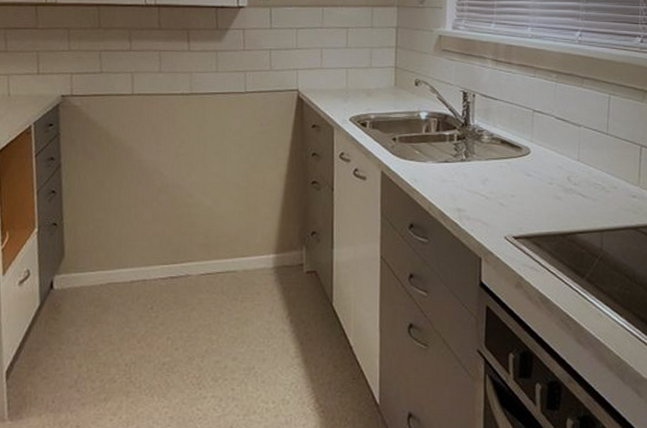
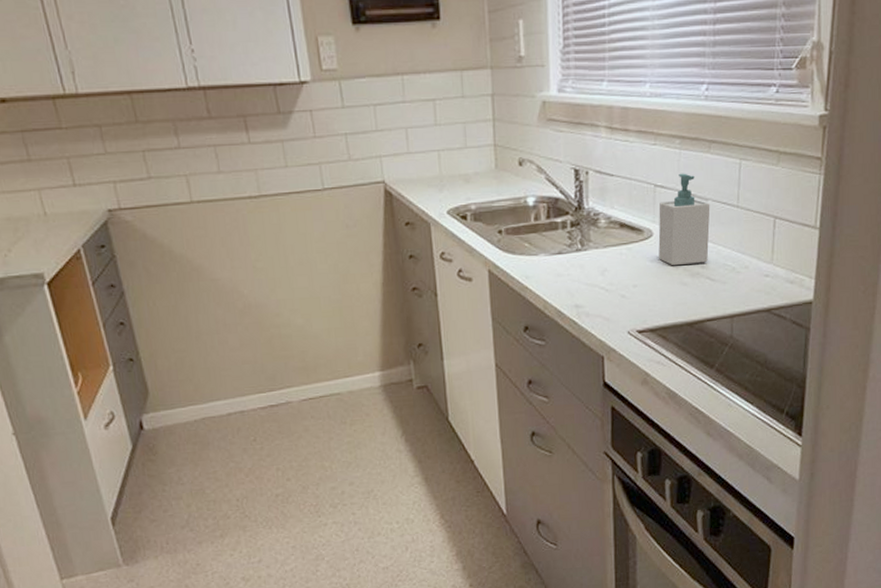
soap bottle: none [535,102,583,181] -> present [658,173,710,266]

